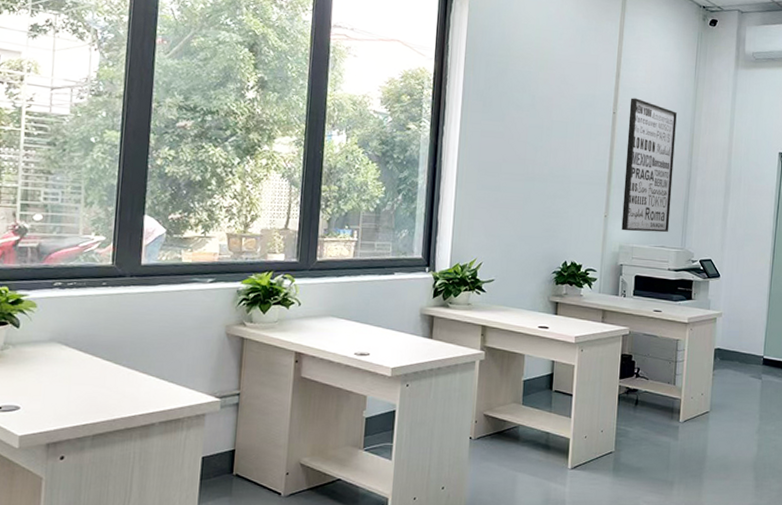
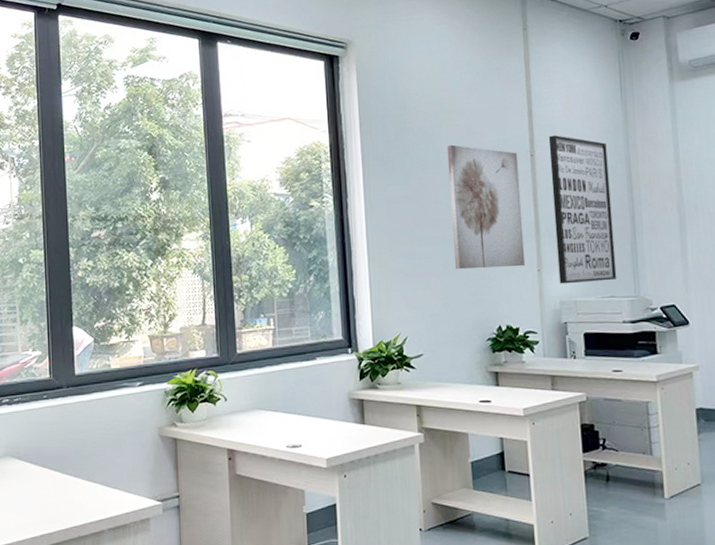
wall art: none [533,91,602,211] -> present [446,144,526,270]

